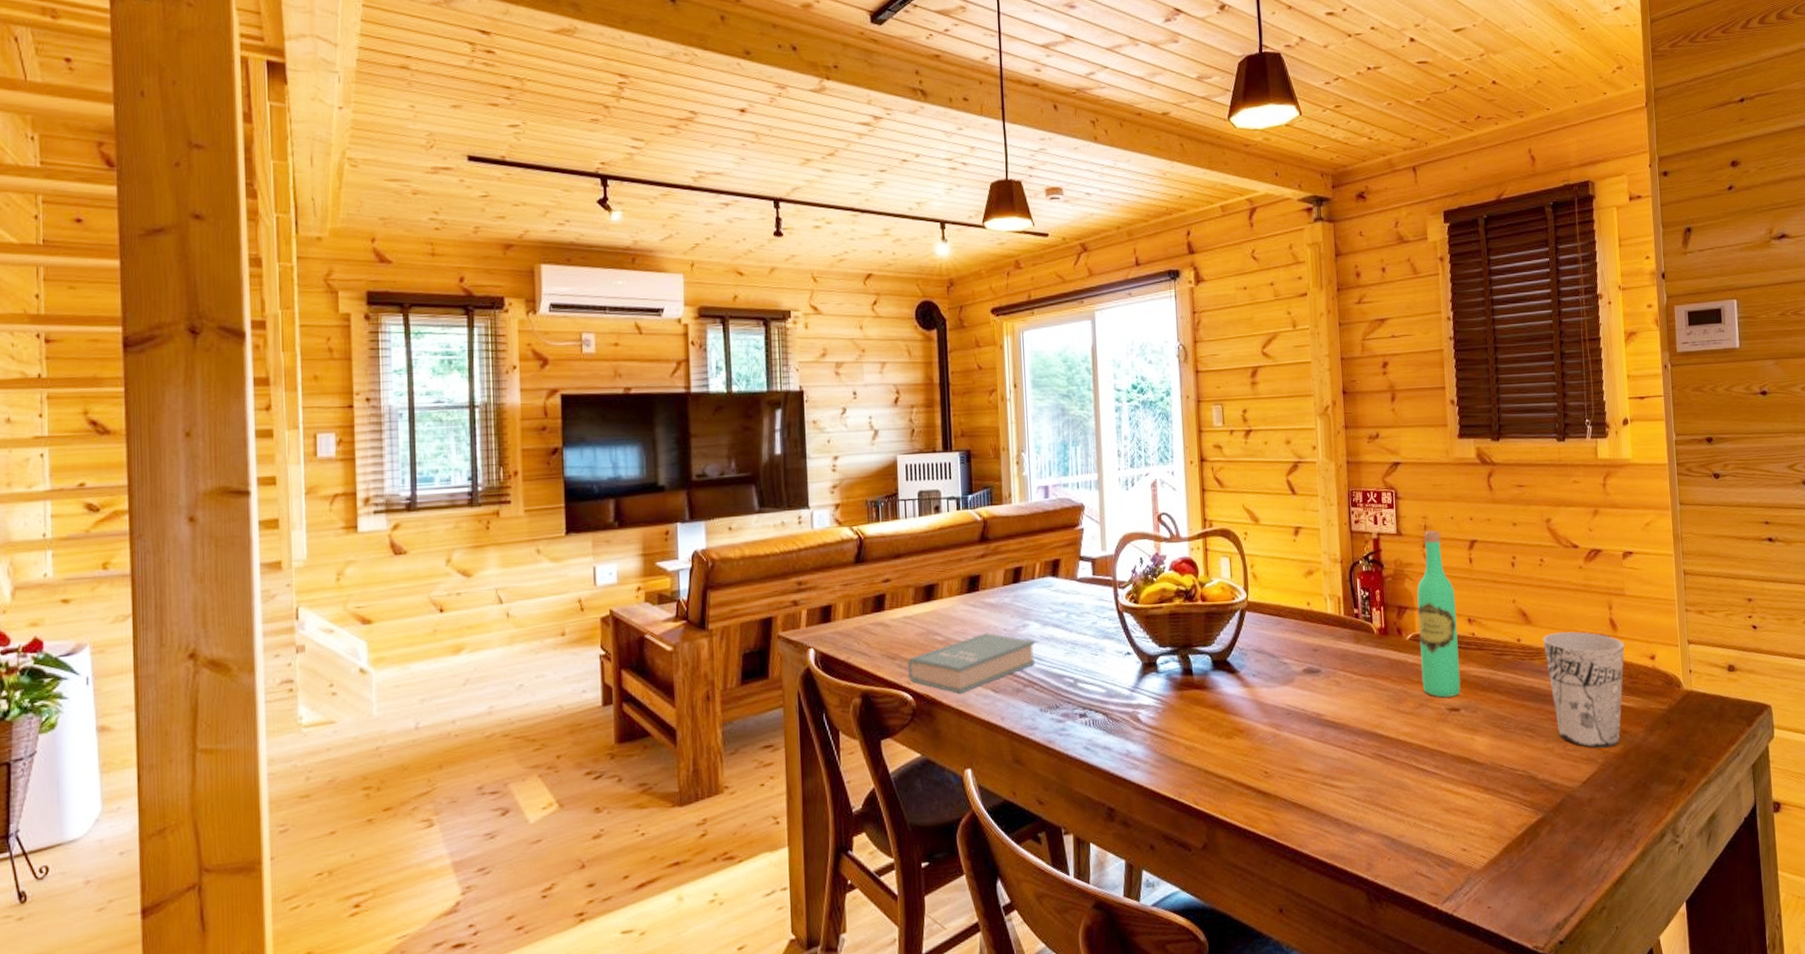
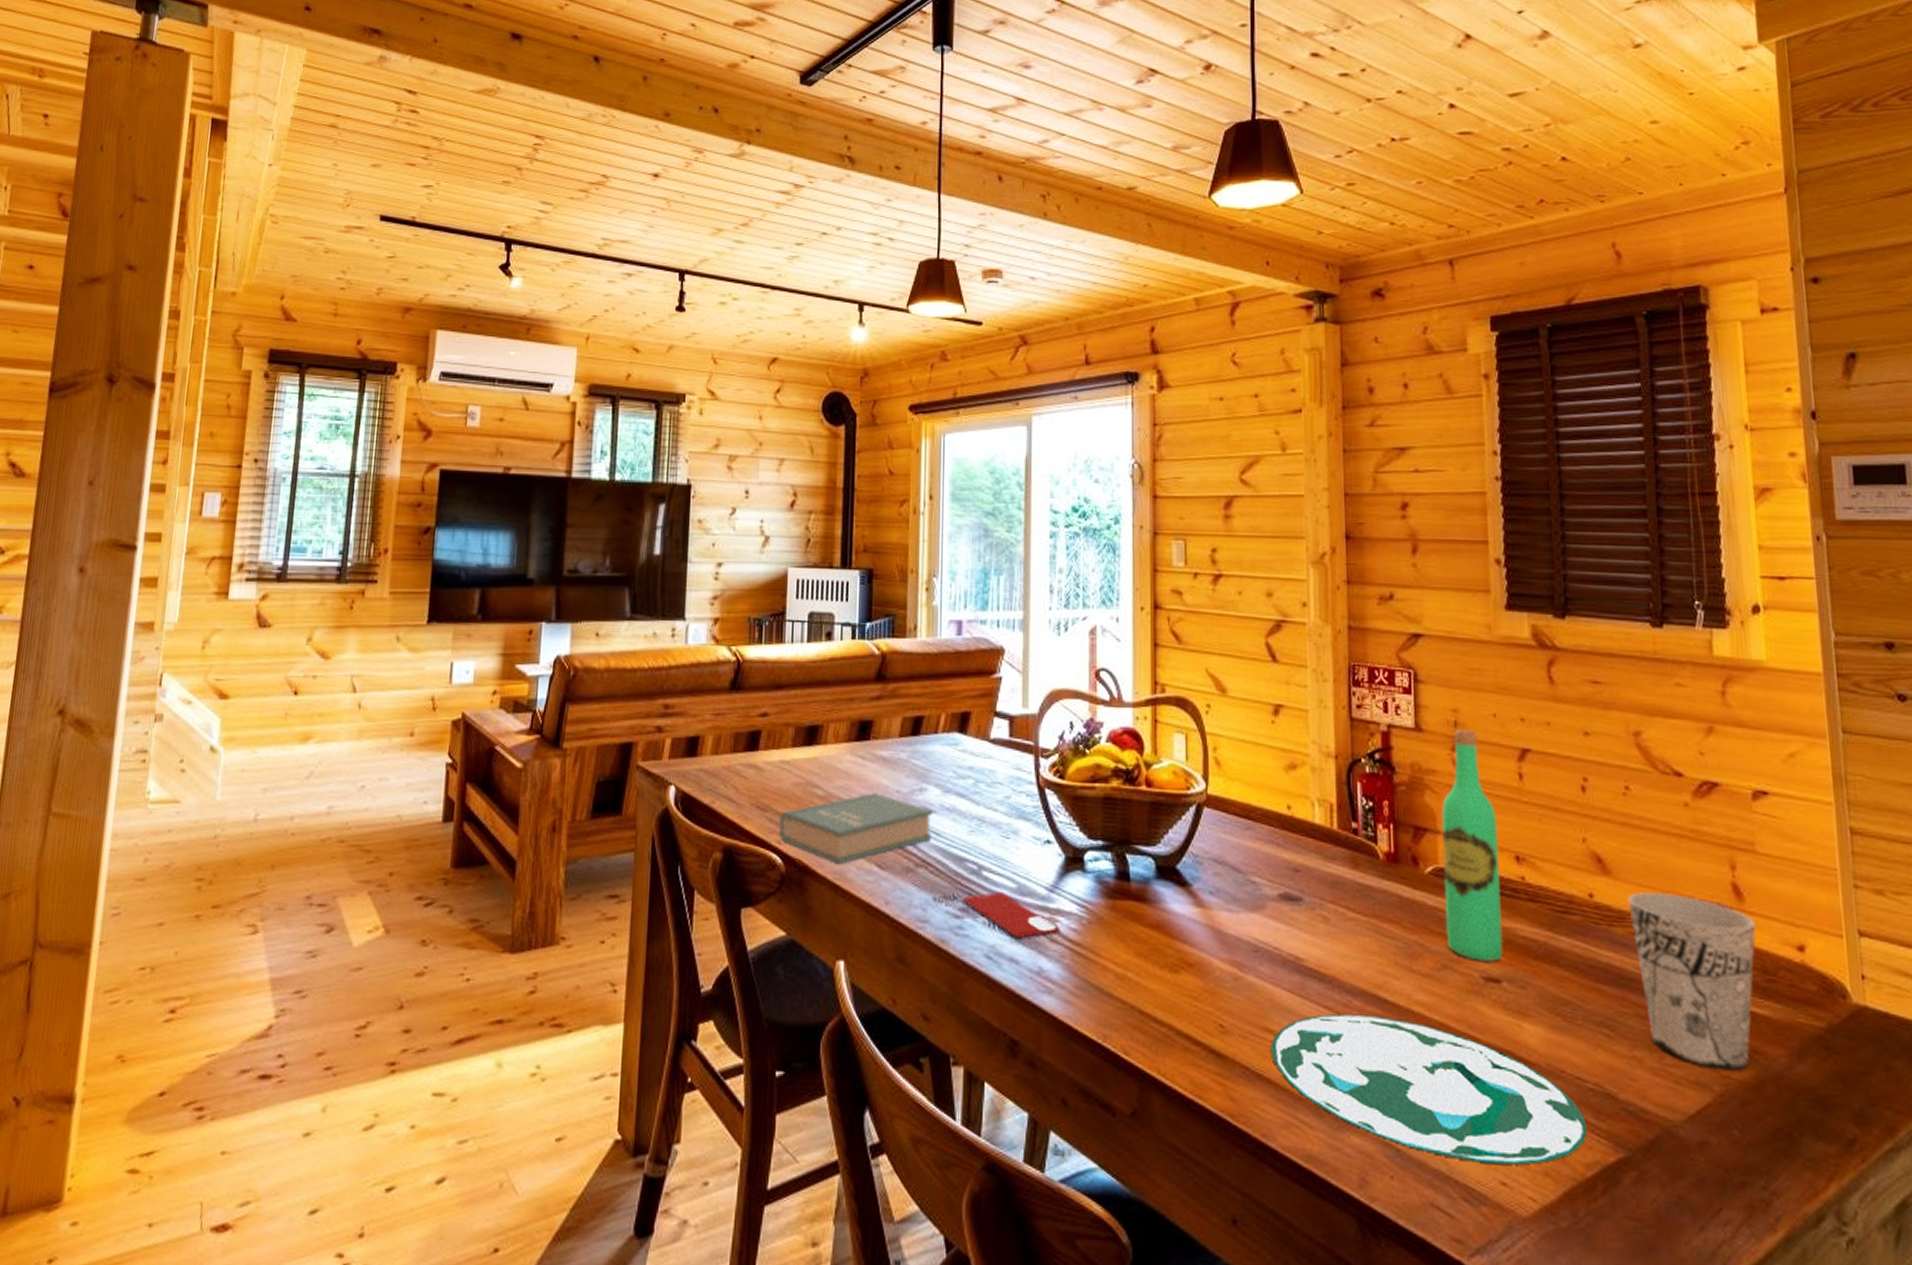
smartphone: none [1062,697,1141,732] -> present [961,892,1060,939]
plate: none [1302,747,1518,839] -> present [1271,1013,1587,1165]

